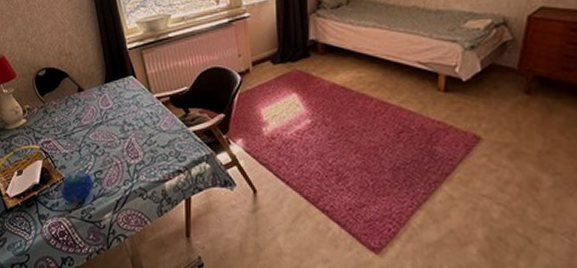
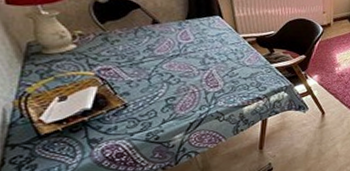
decorative orb: present [60,170,93,204] -> none [120,97,164,127]

